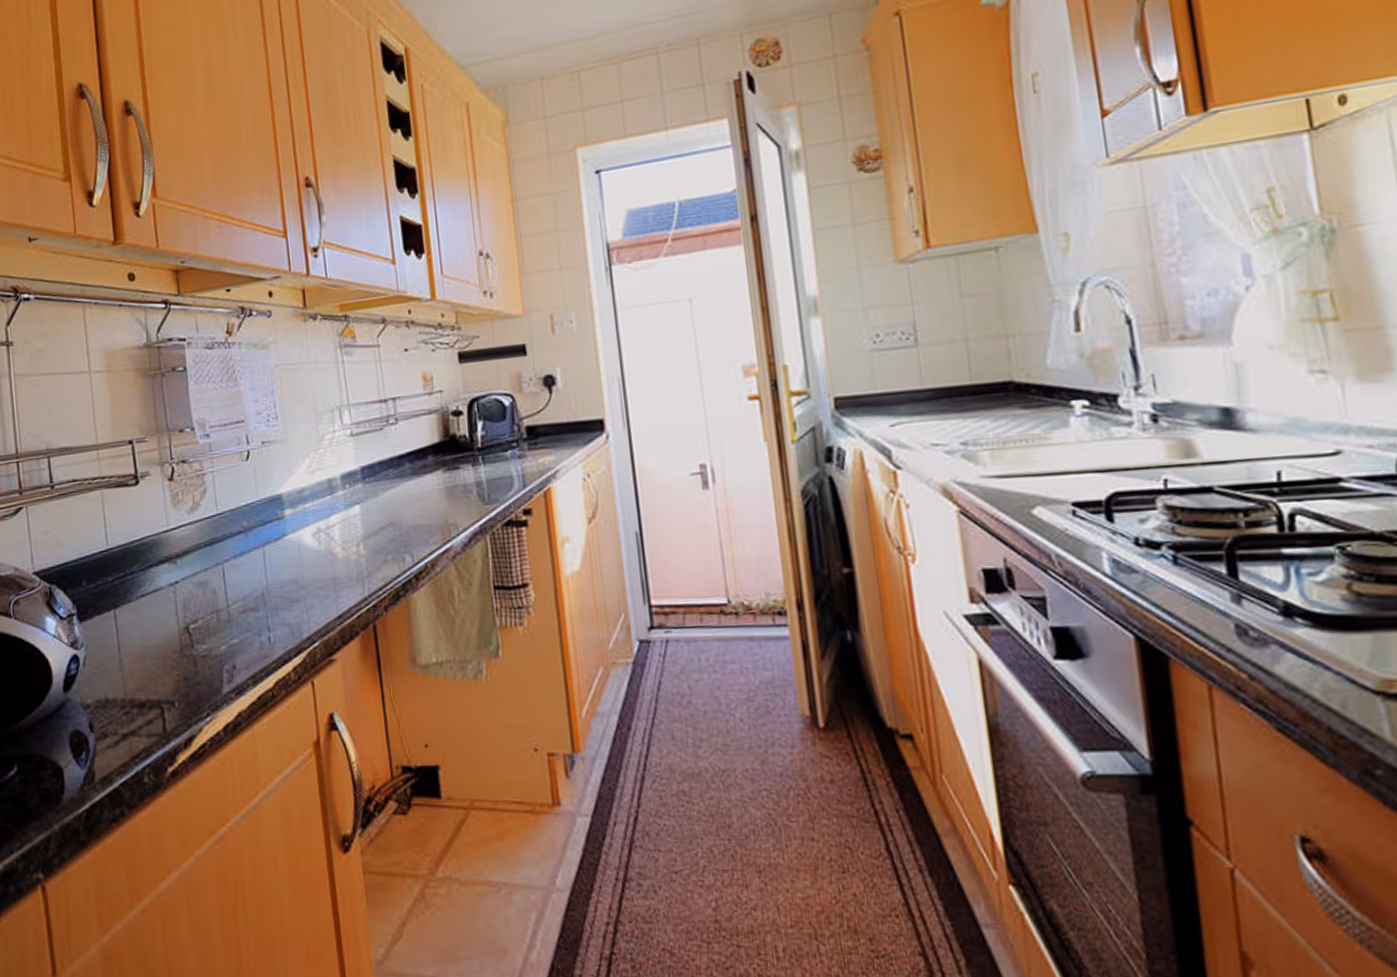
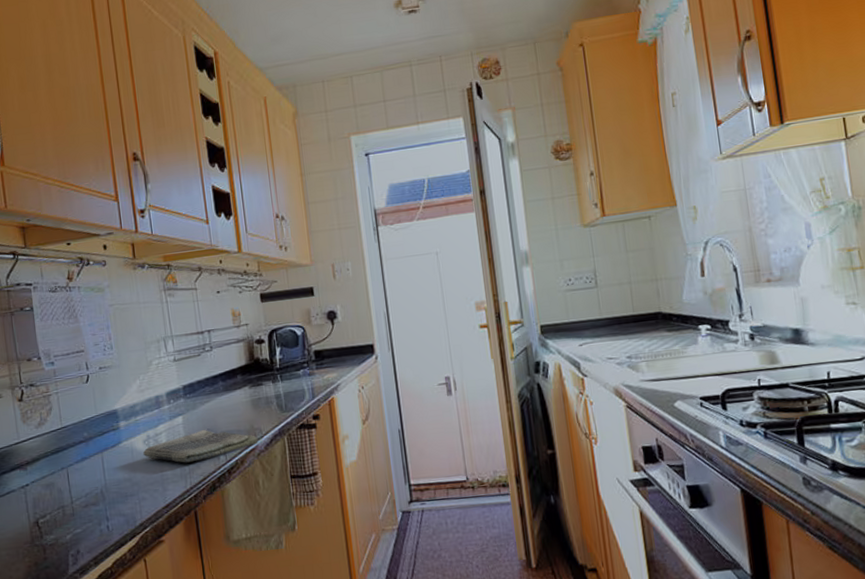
dish towel: none [311,522,453,564] -> present [142,429,258,463]

